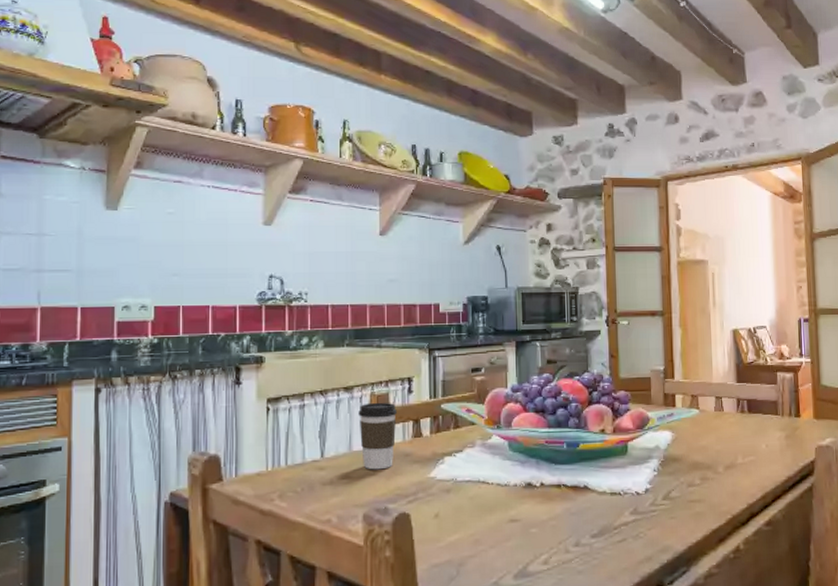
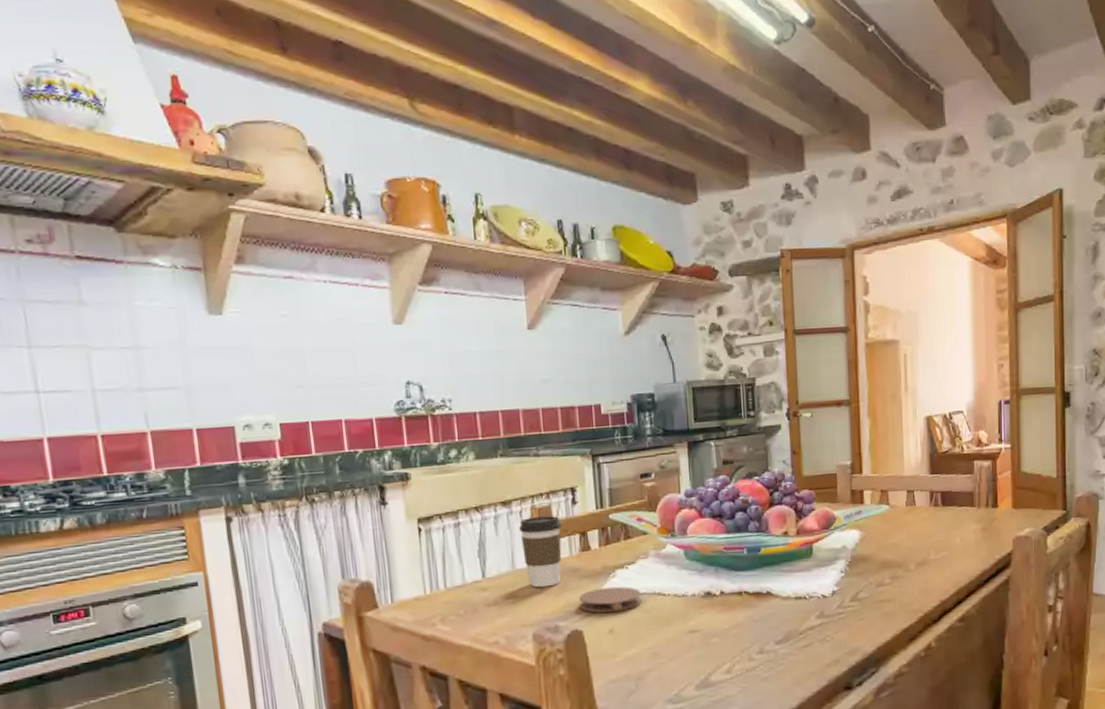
coaster: none [408,472,467,498] -> present [578,586,642,613]

